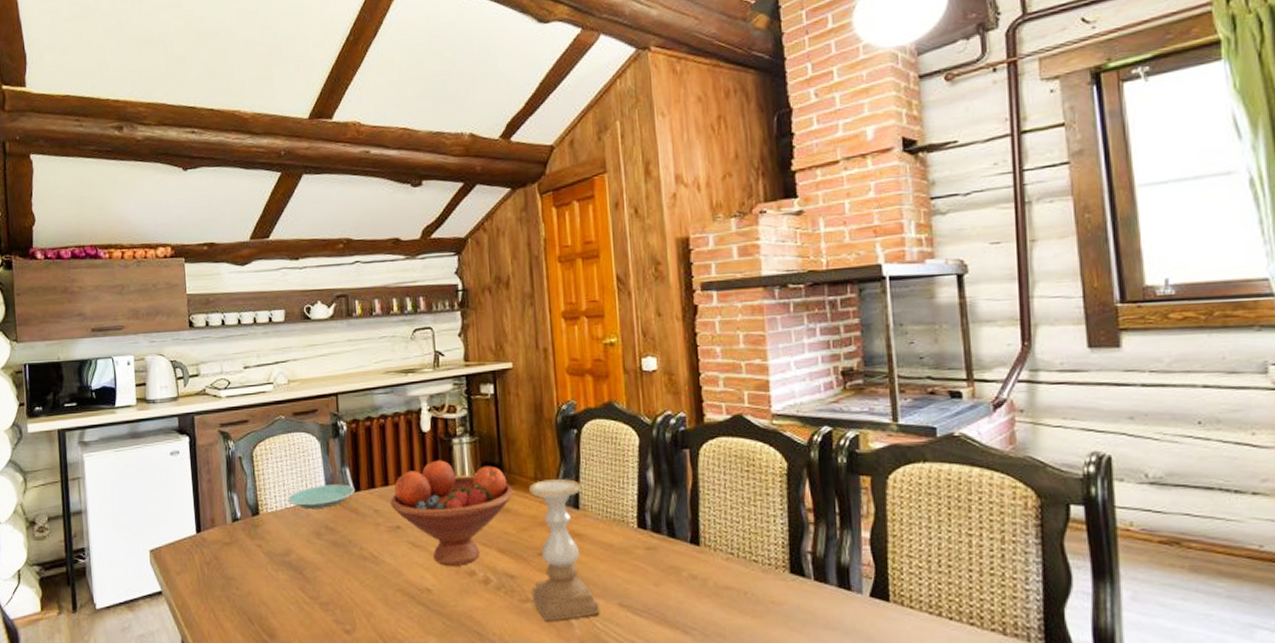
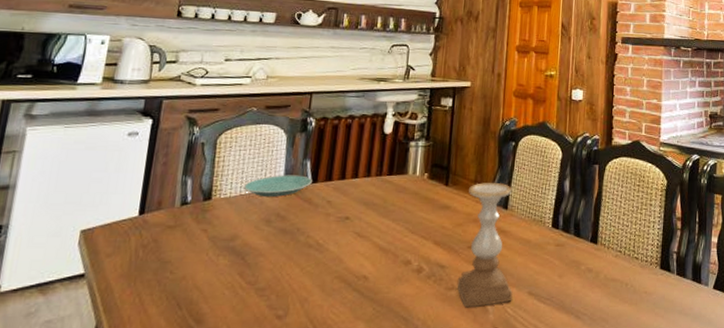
fruit bowl: present [390,460,514,566] -> none [343,159,455,255]

